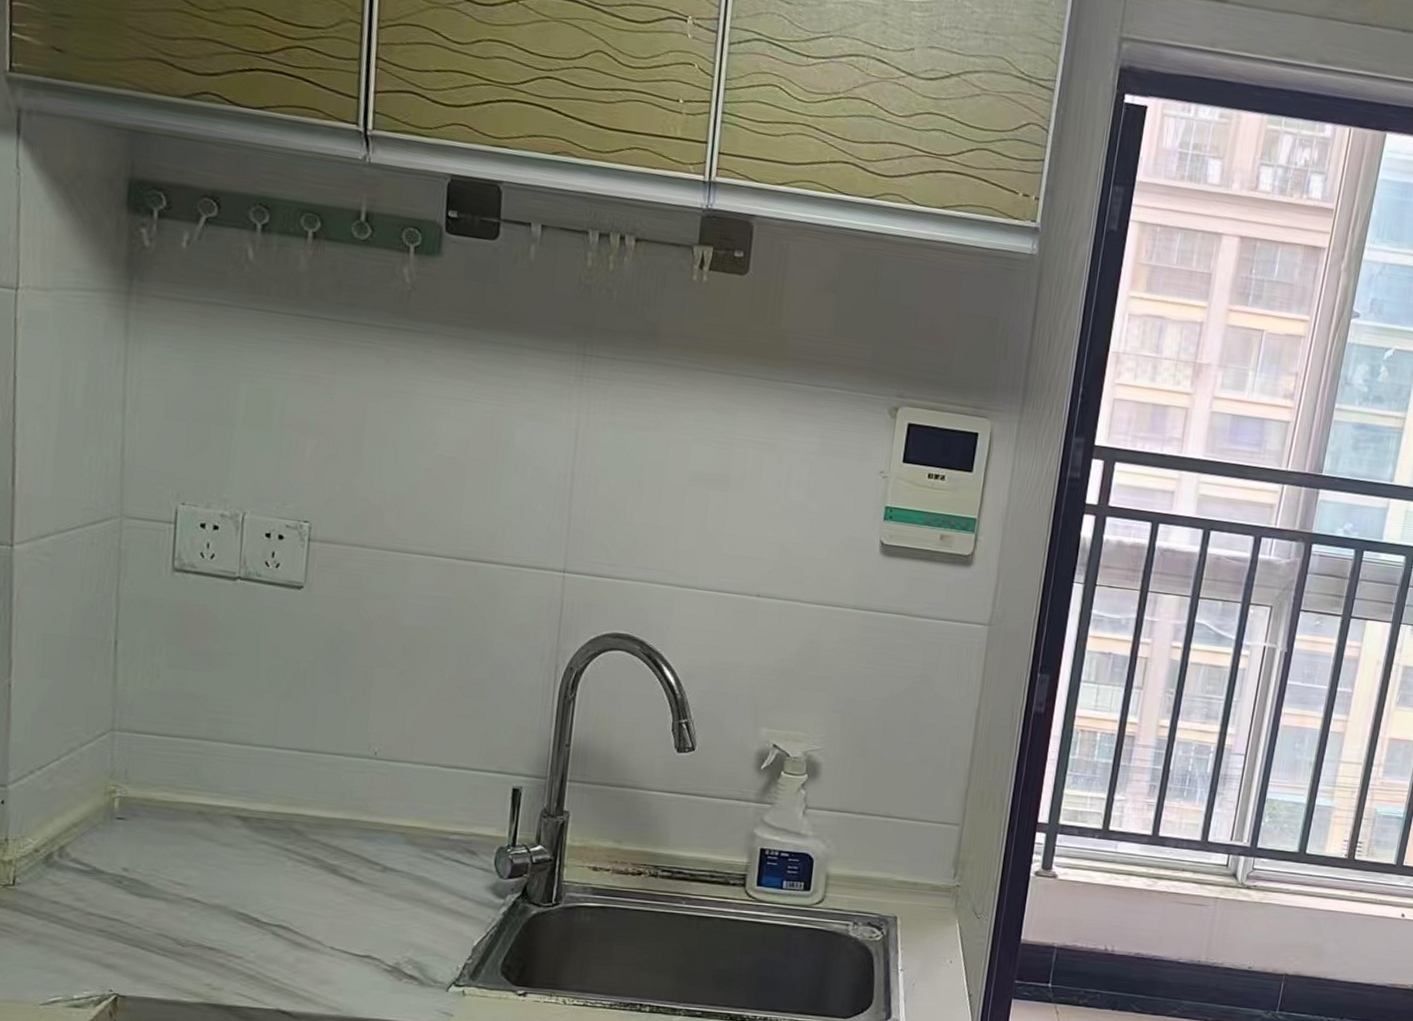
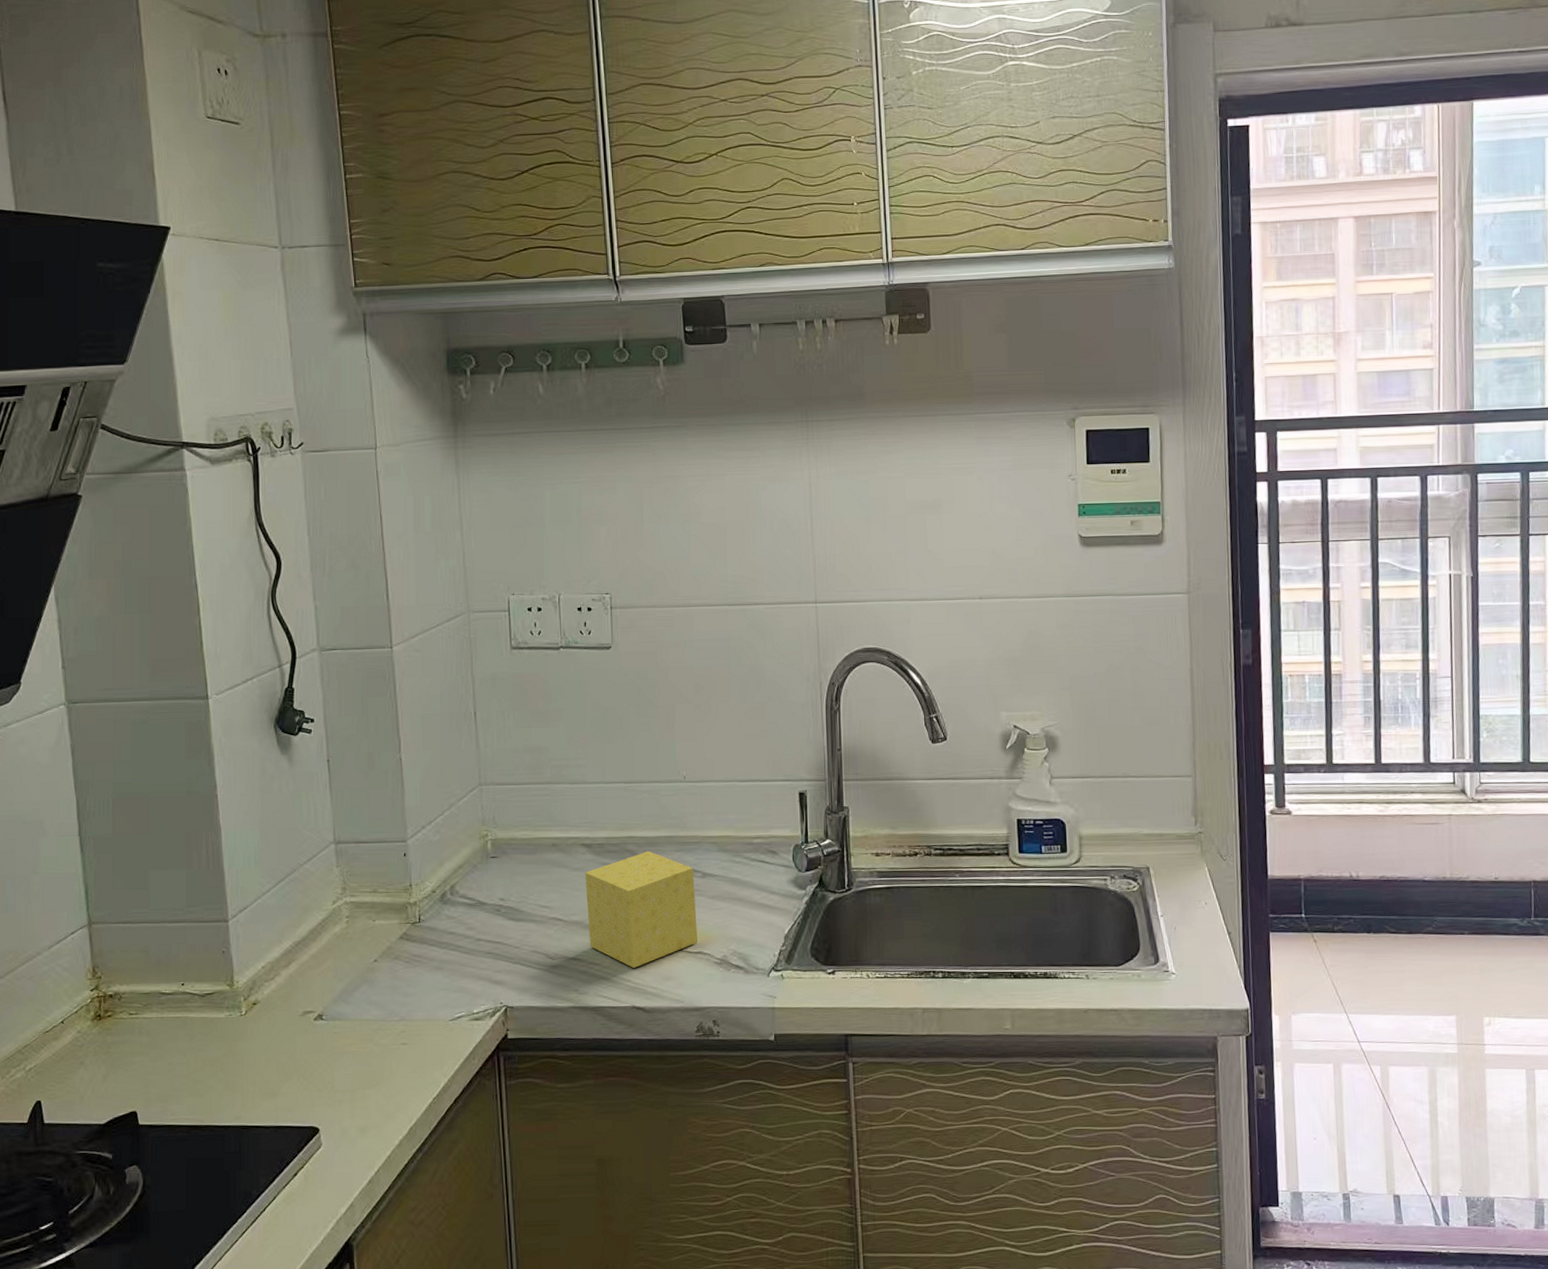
sponge: none [231,834,373,966] -> present [584,851,698,968]

